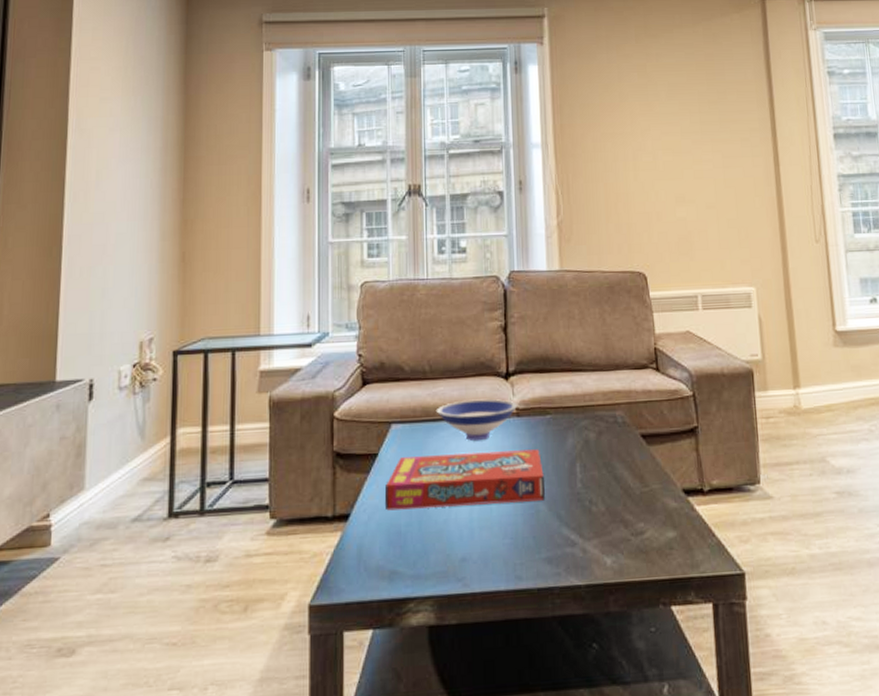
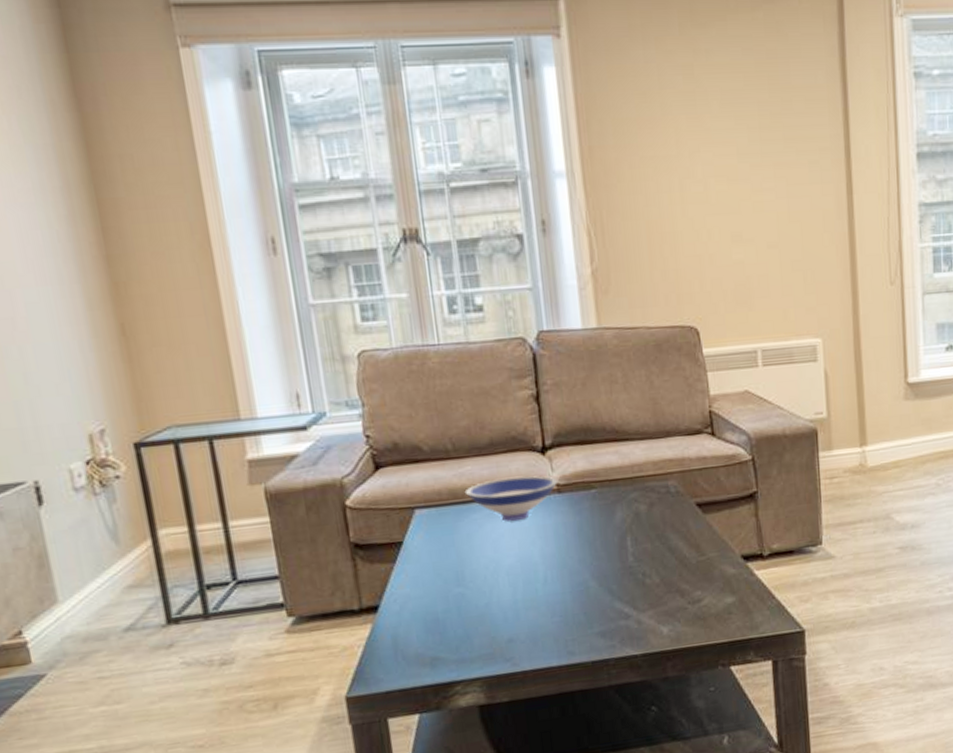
snack box: present [384,449,545,511] -> none [416,525,594,599]

